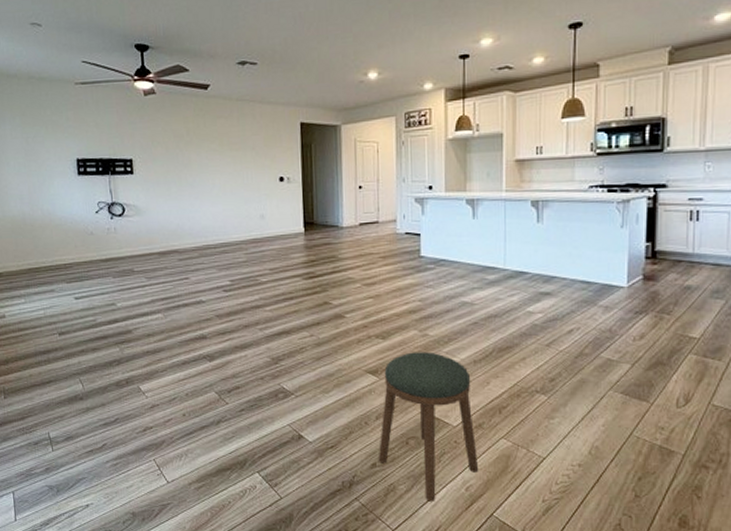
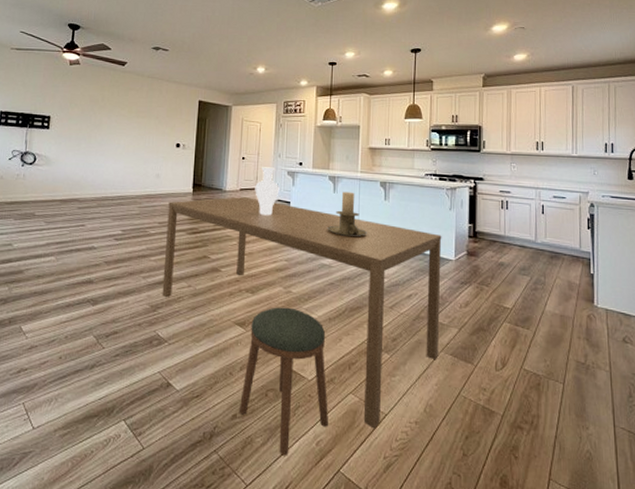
dining table: none [278,232,611,473] -> present [162,197,442,429]
vase: none [377,195,407,252] -> present [255,167,280,216]
candle holder: none [467,216,516,269] -> present [327,191,367,238]

